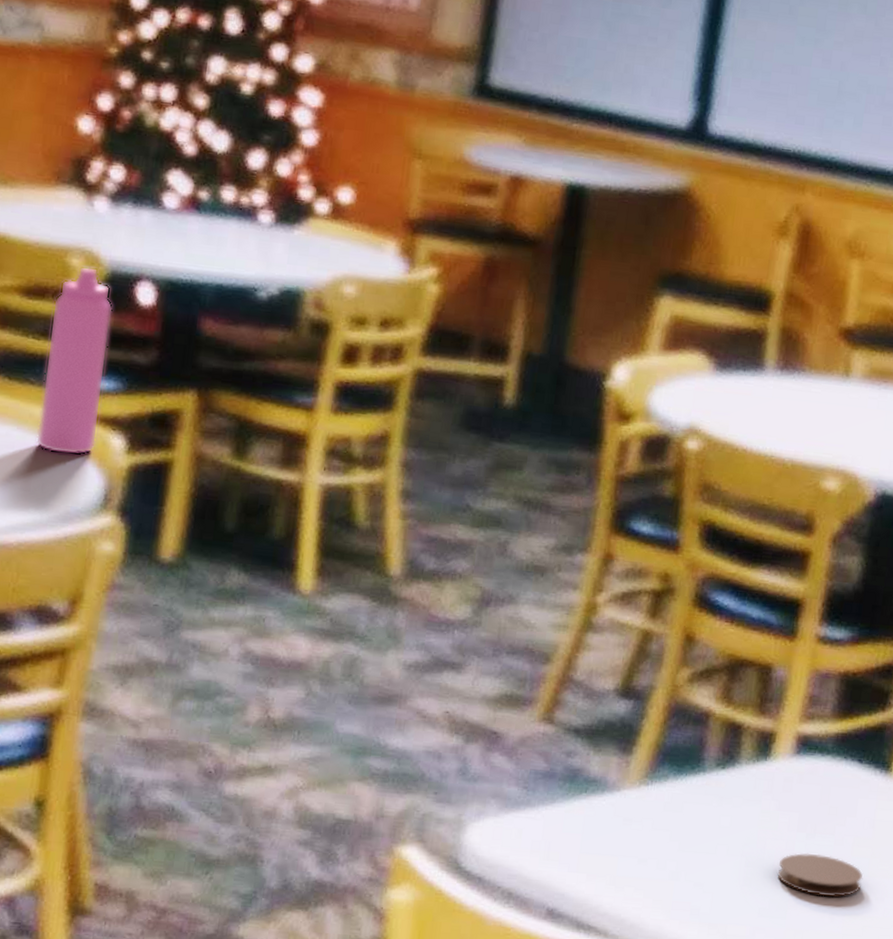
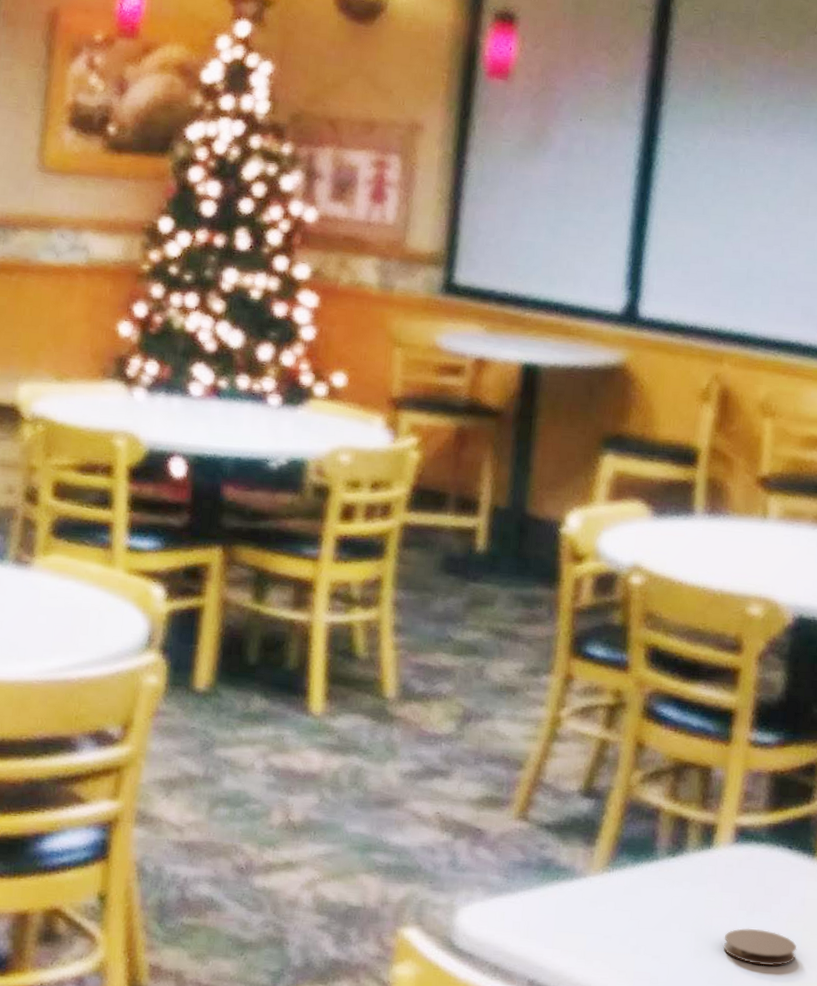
water bottle: present [36,266,113,456] -> none [92,446,151,604]

